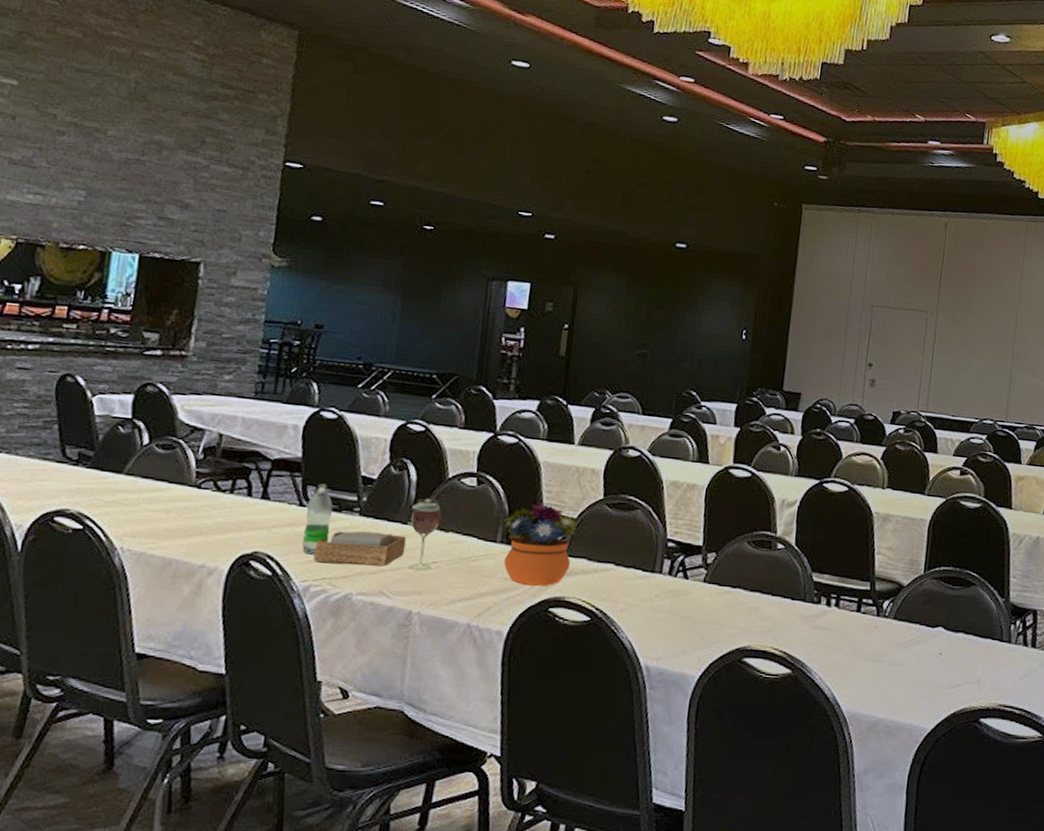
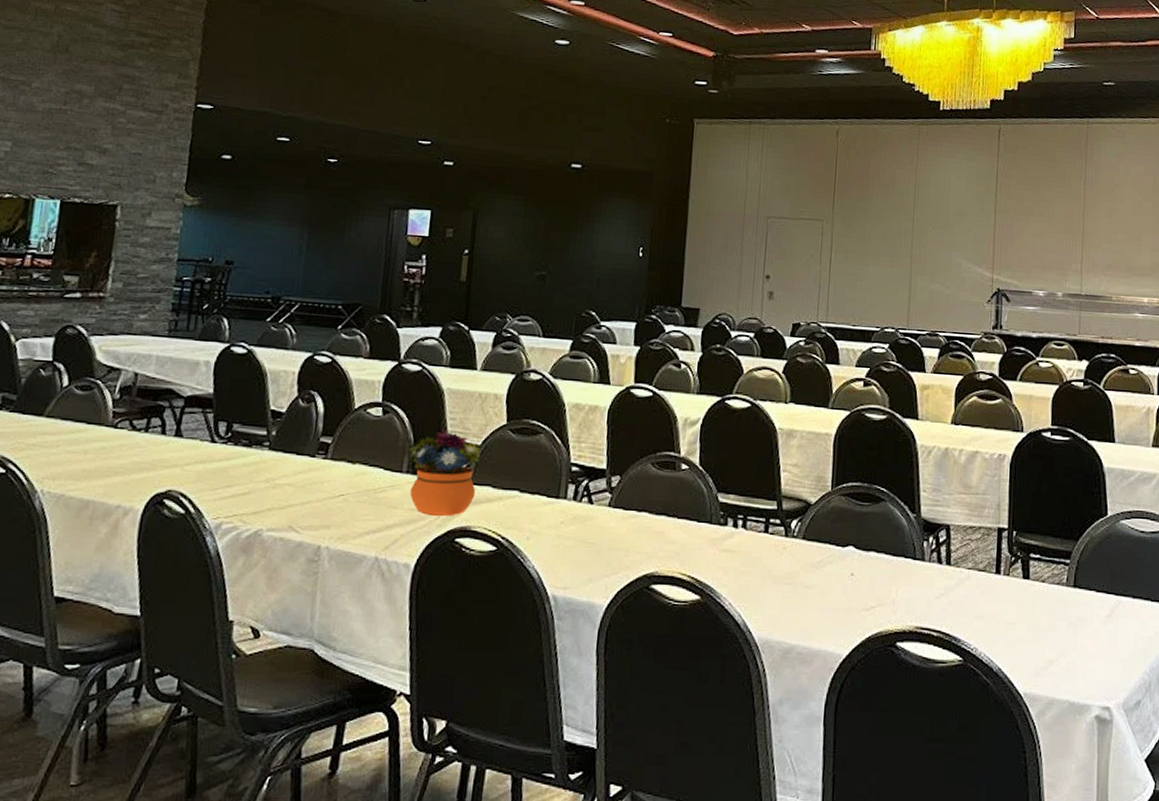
bottle: present [302,483,333,555] -> none [214,419,243,492]
napkin holder: present [313,531,407,567] -> none [224,465,315,501]
wineglass: present [407,497,442,571] -> none [316,429,349,504]

